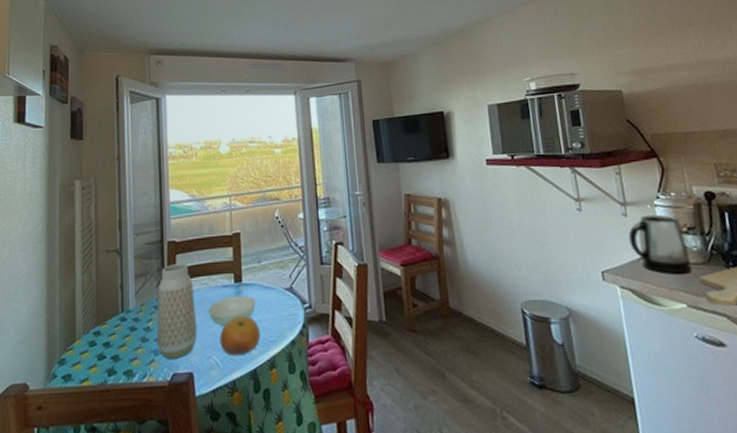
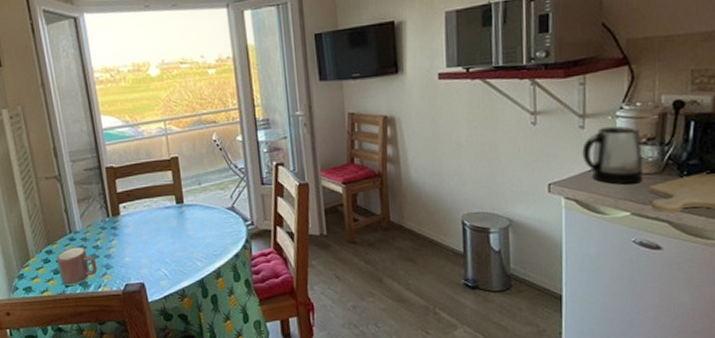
mug: none [103,328,145,375] -> present [56,246,98,287]
vase: present [156,263,197,359] -> none [101,187,145,272]
bowl: present [208,295,256,327] -> none [152,215,199,244]
fruit: present [220,315,261,356] -> none [166,233,206,268]

